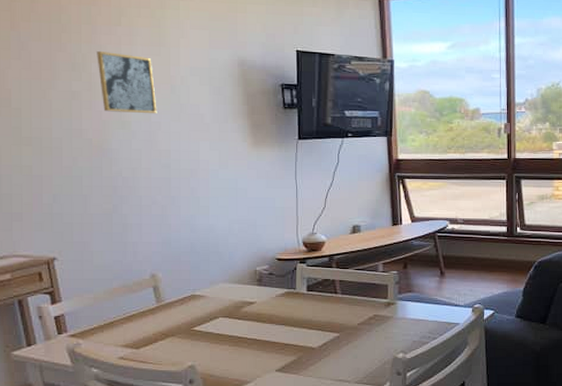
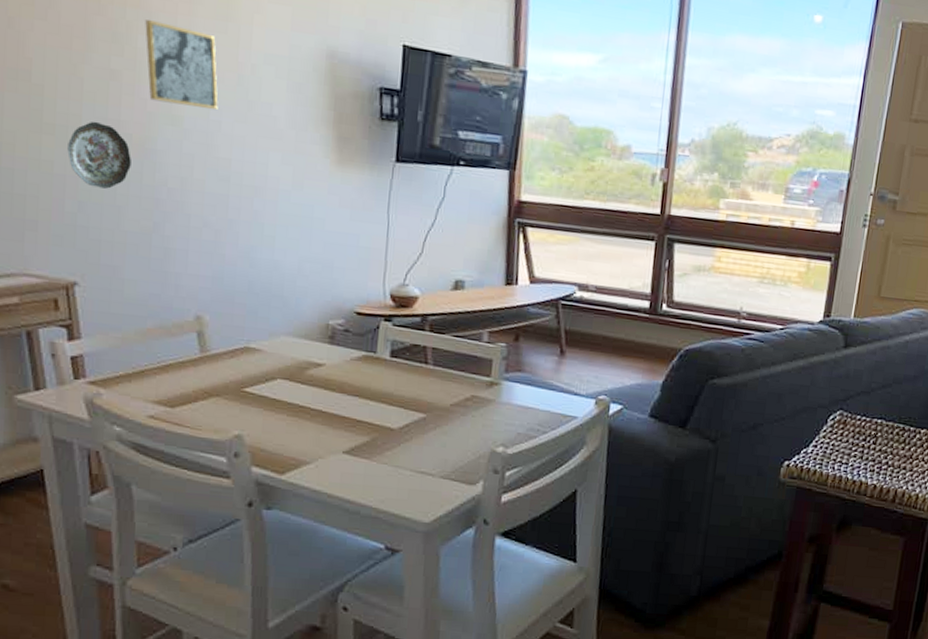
decorative plate: none [42,132,92,183] -> present [67,121,131,189]

